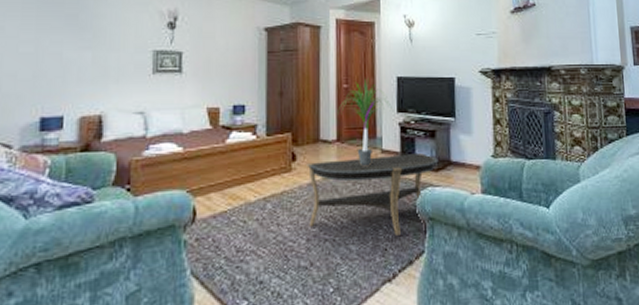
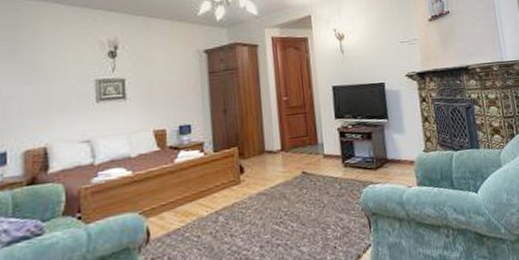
coffee table: present [305,153,439,236] -> none [253,154,377,235]
potted plant: present [337,78,392,165] -> none [280,90,330,171]

